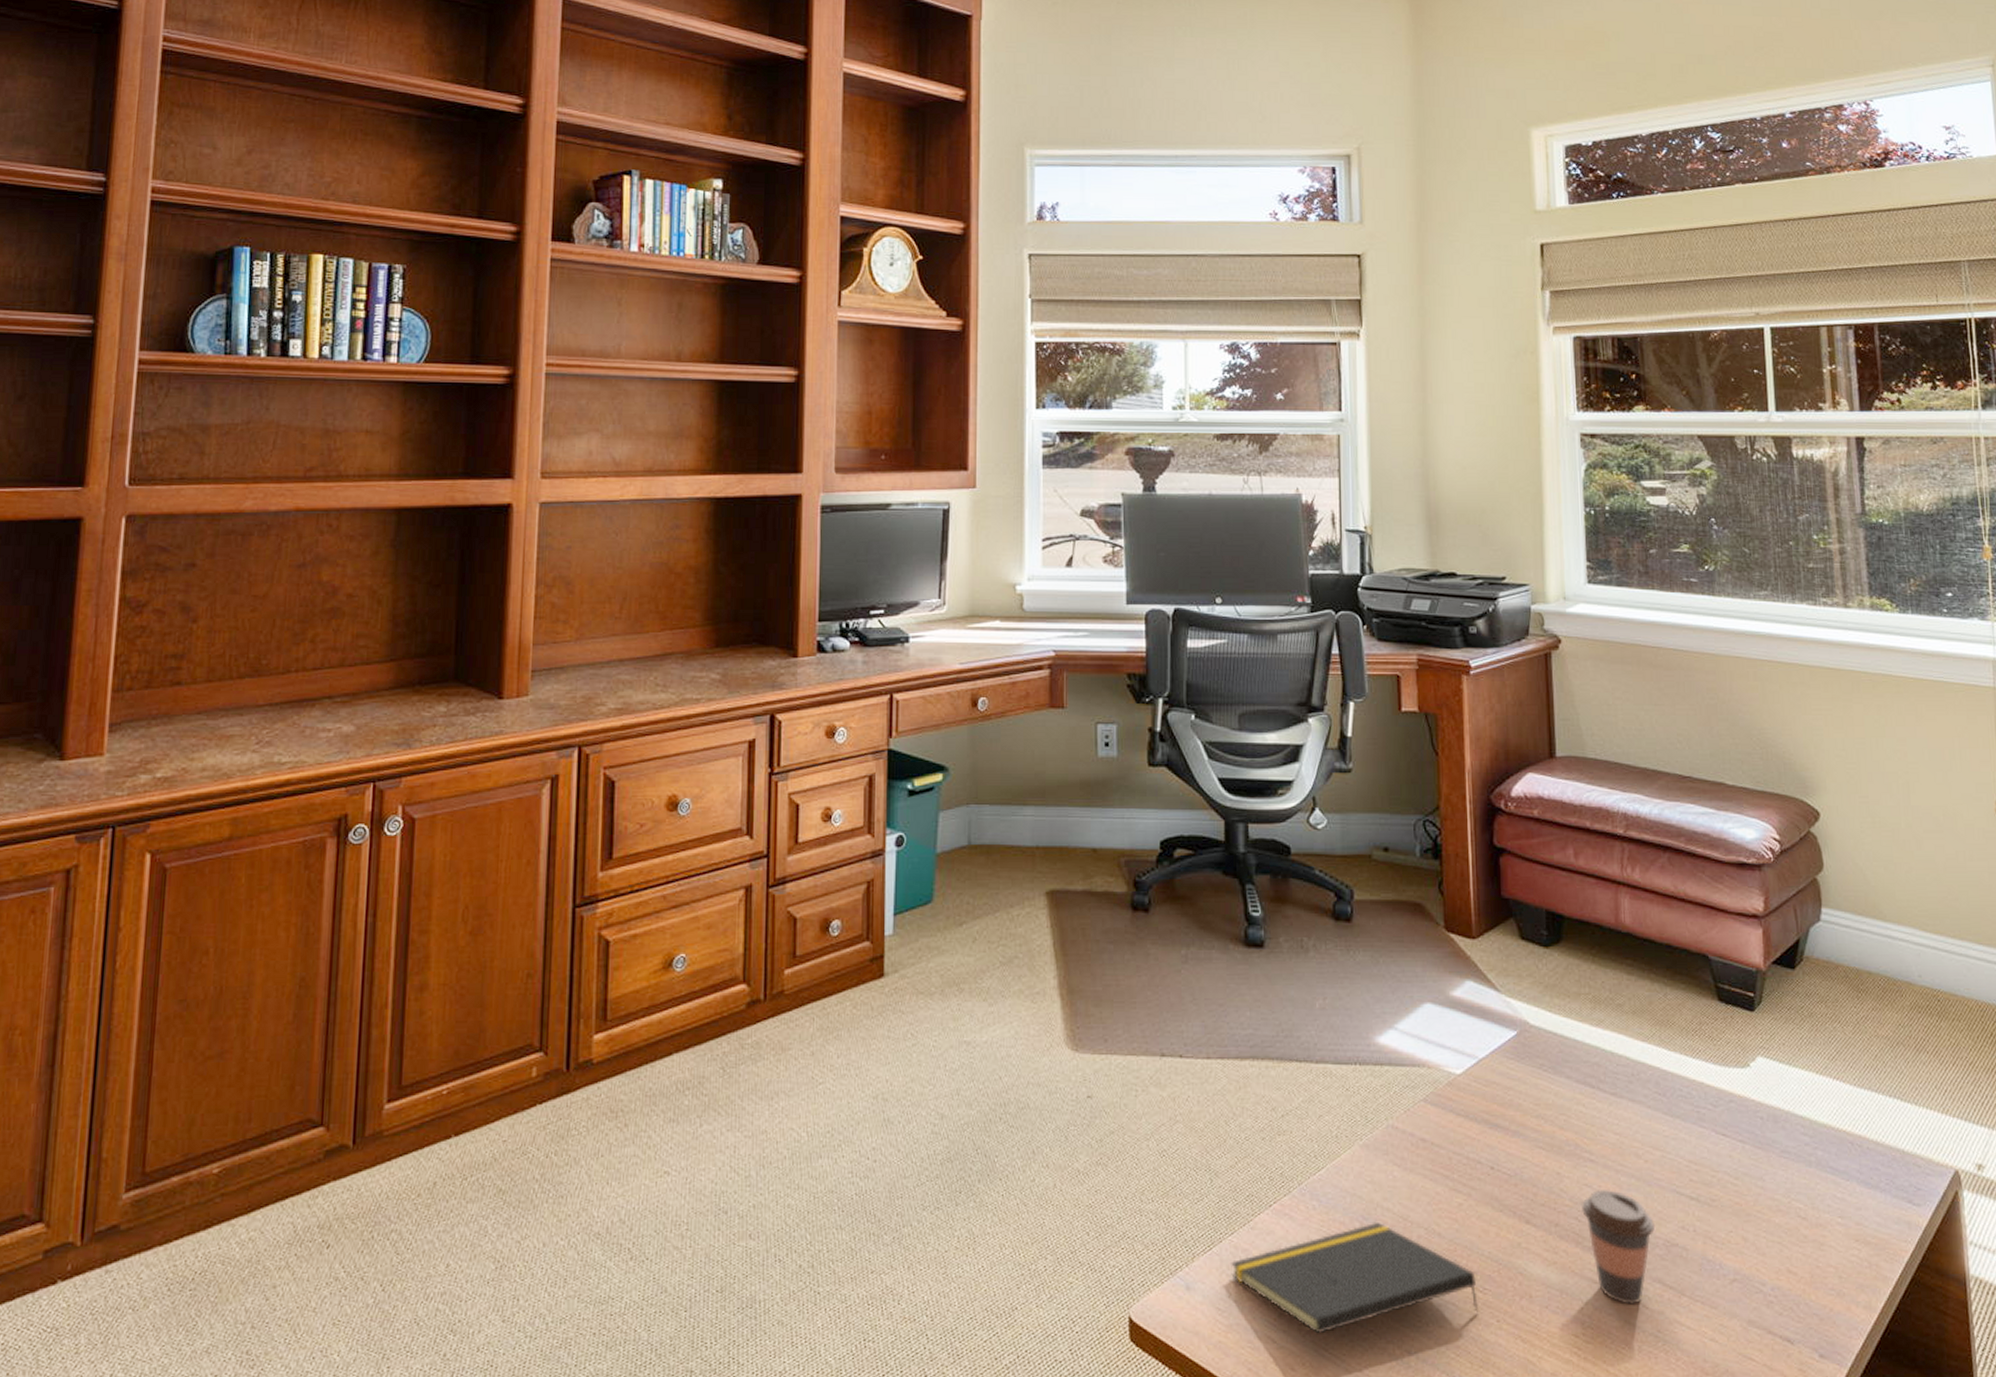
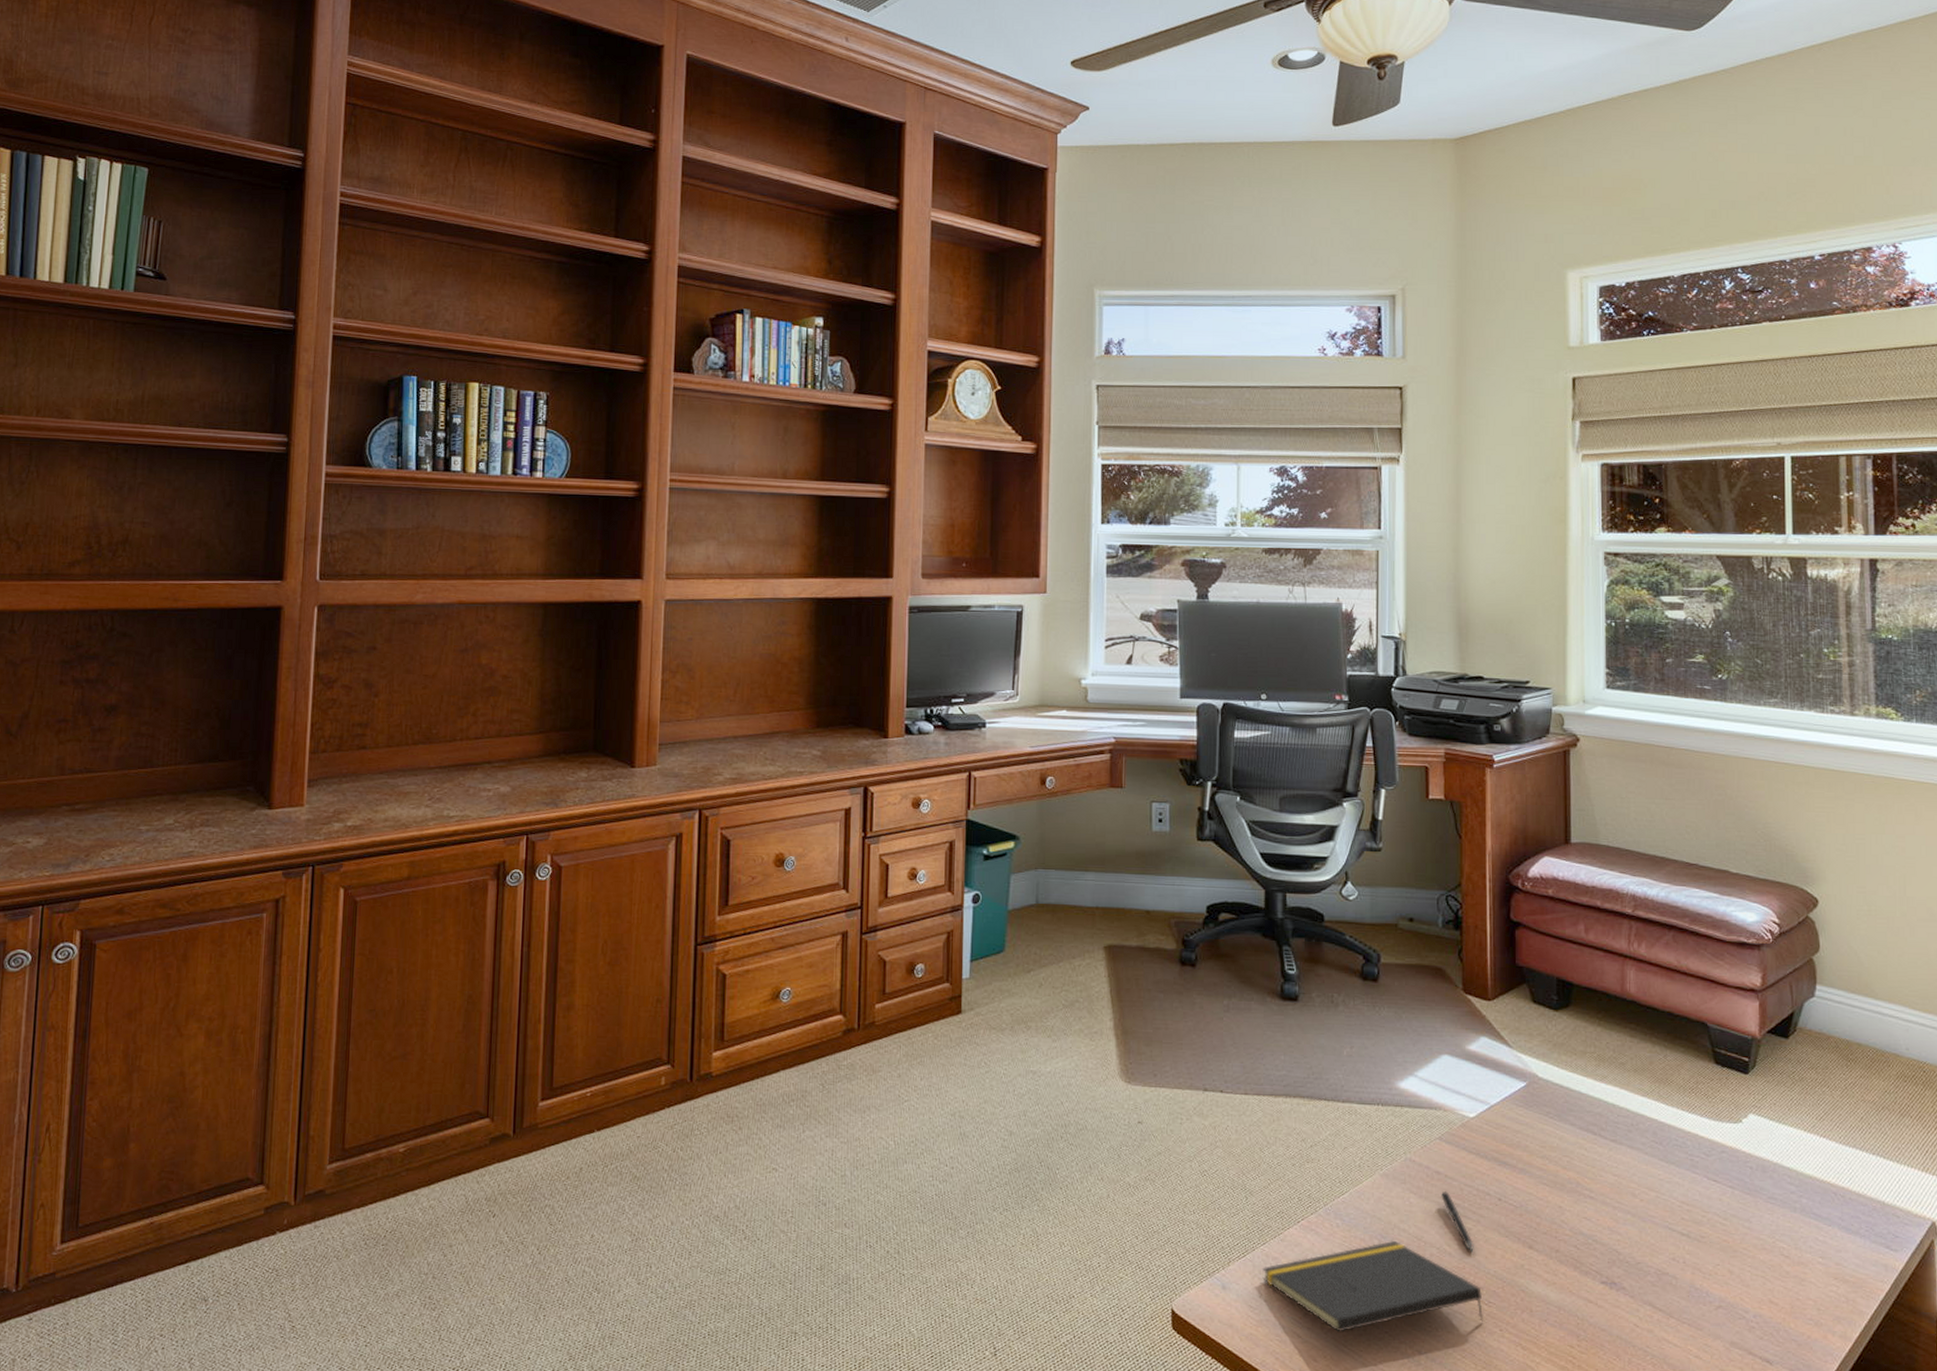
pen: none [1428,1162,1466,1230] -> present [1441,1191,1474,1251]
coffee cup: present [1582,1188,1655,1305] -> none [1581,1222,1647,1323]

